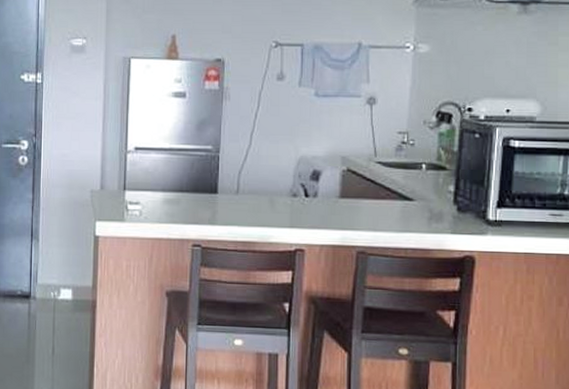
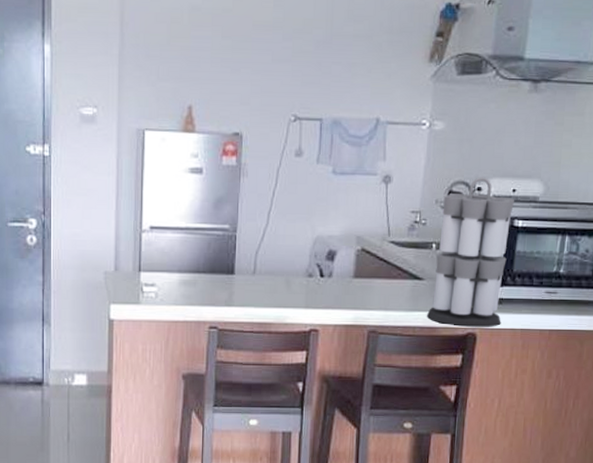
spice rack: none [420,98,510,251] -> present [427,177,515,328]

